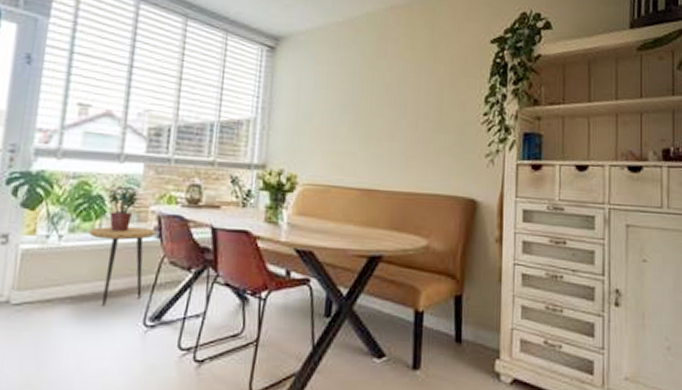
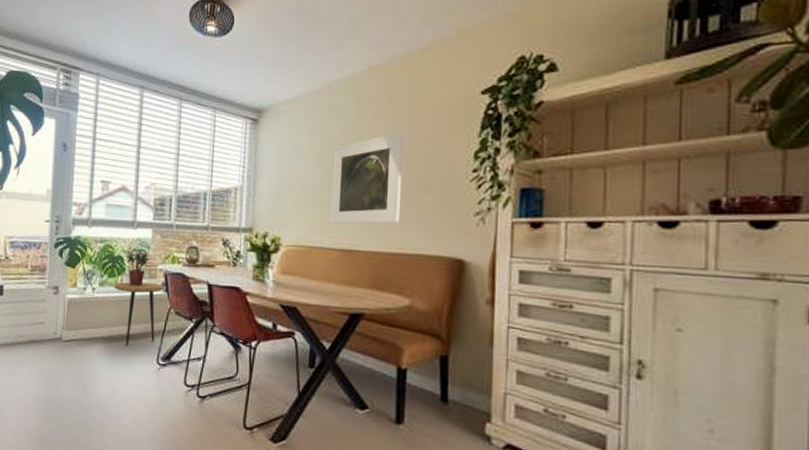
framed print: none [348,72,423,163] -> present [329,132,404,224]

